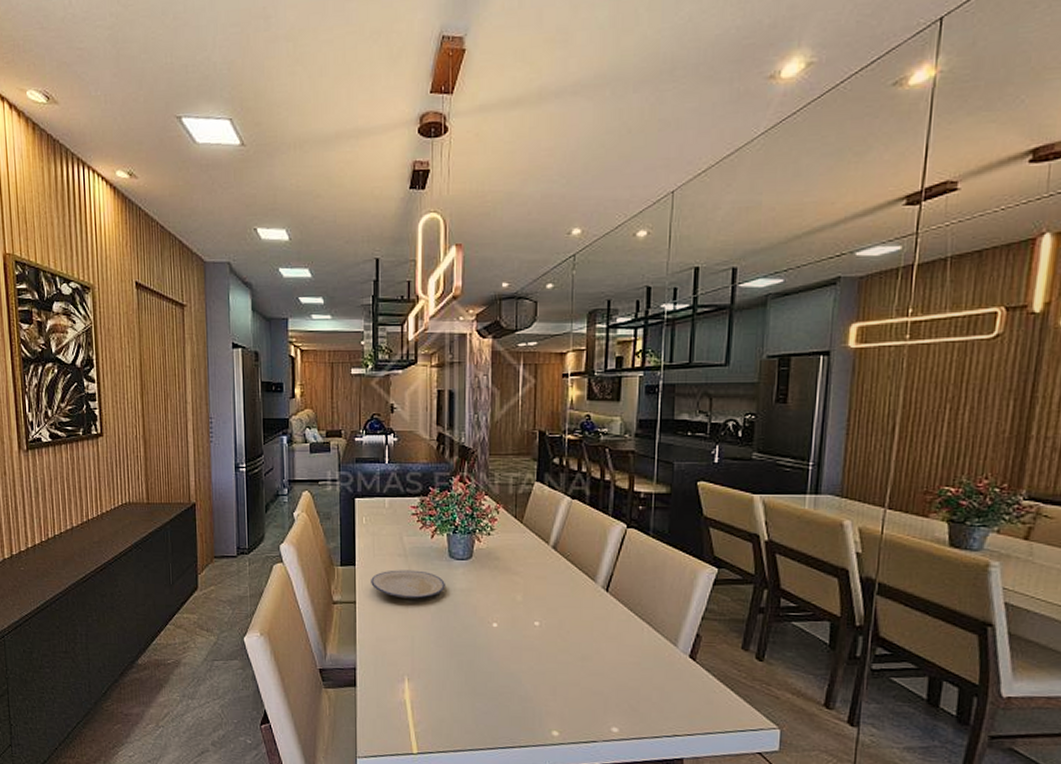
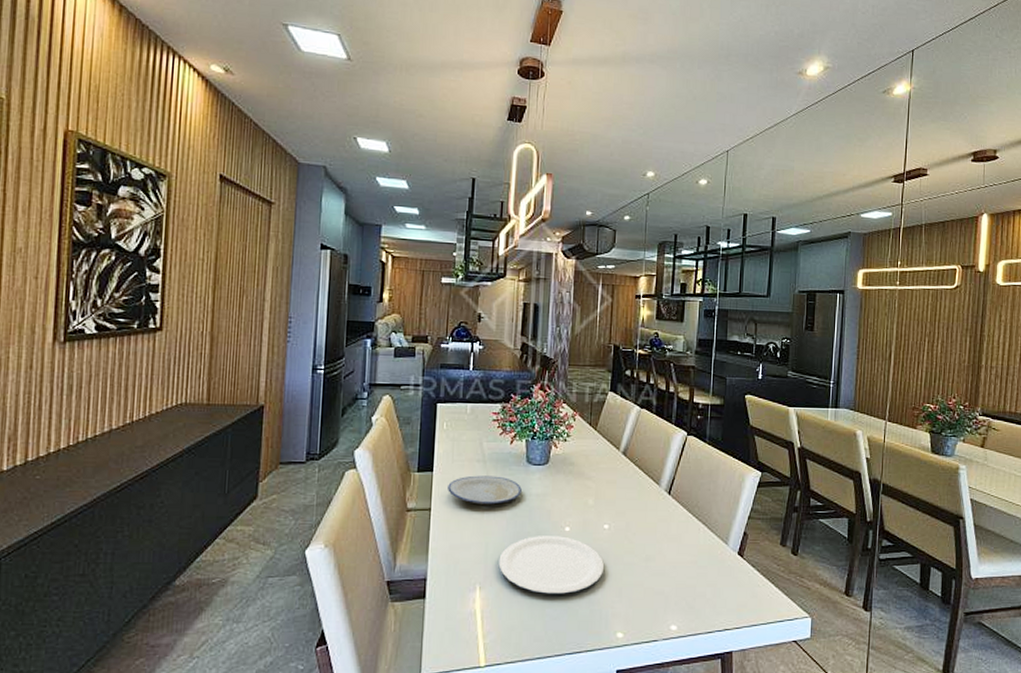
plate: none [425,631,537,690] -> present [498,536,605,594]

